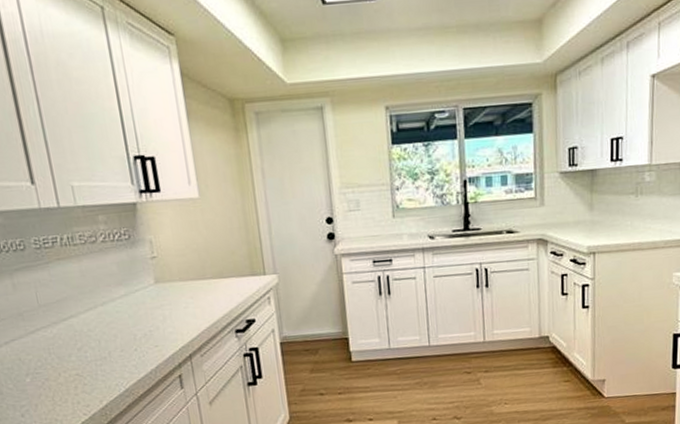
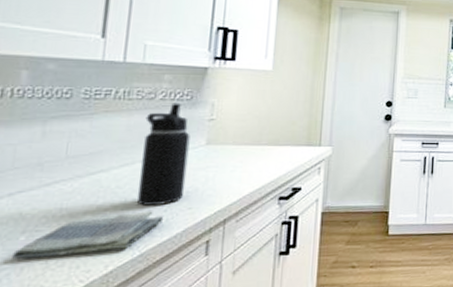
dish towel: none [25,350,137,397] -> present [12,211,164,259]
water bottle: none [93,243,148,346] -> present [136,103,190,206]

